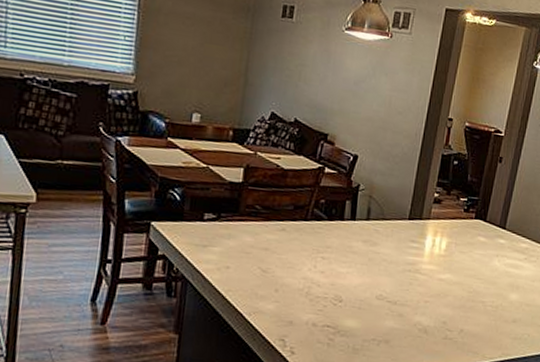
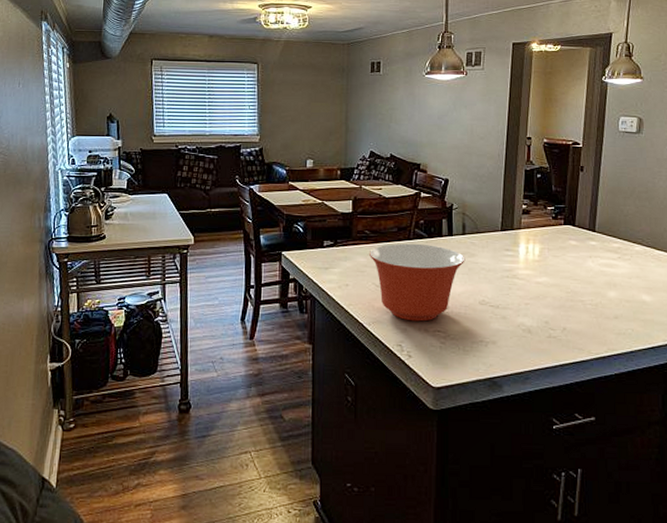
mixing bowl: none [258,223,367,315] -> present [370,243,465,322]

